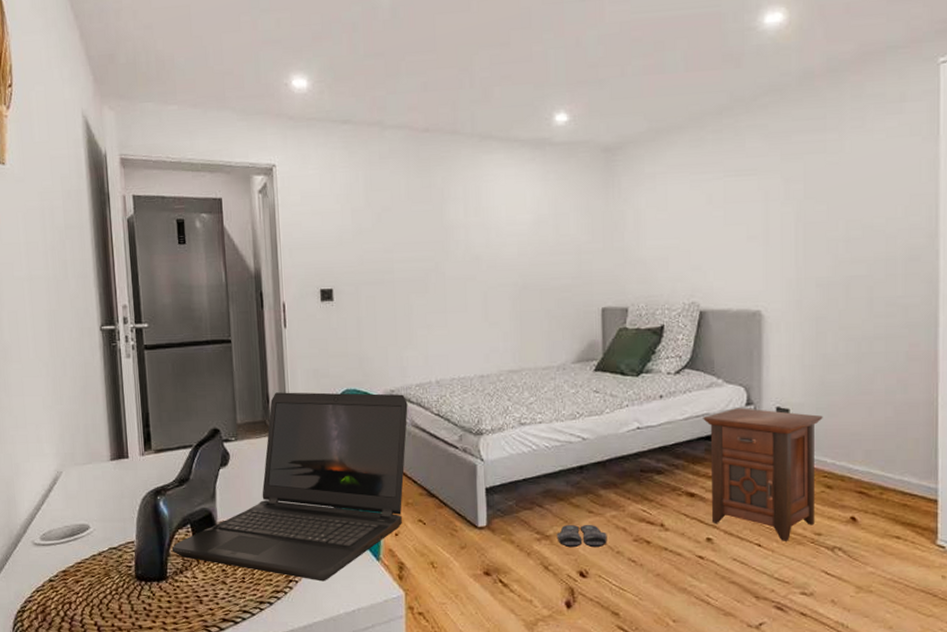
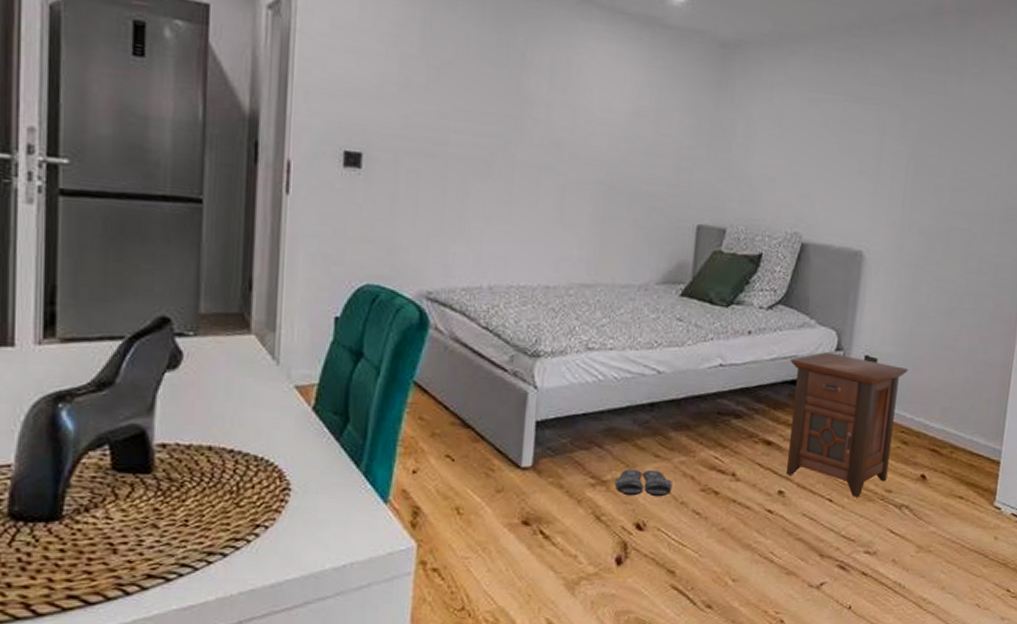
laptop computer: present [172,392,408,582] -> none [74,277,448,528]

